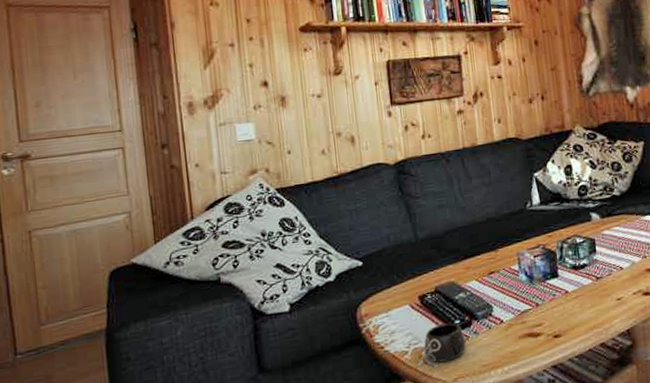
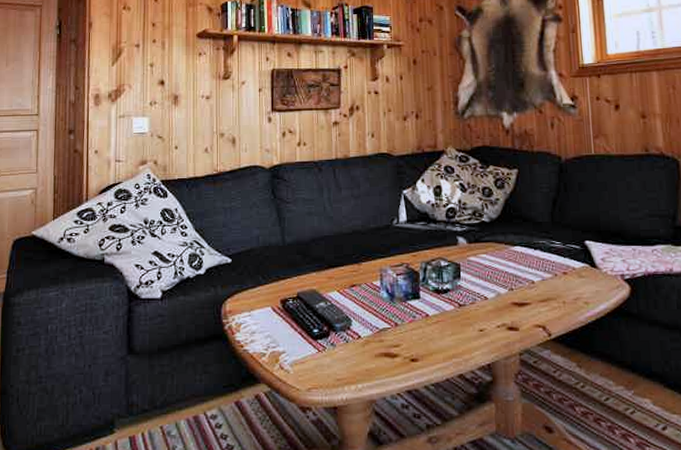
mug: present [424,322,466,363] -> none [282,331,322,370]

